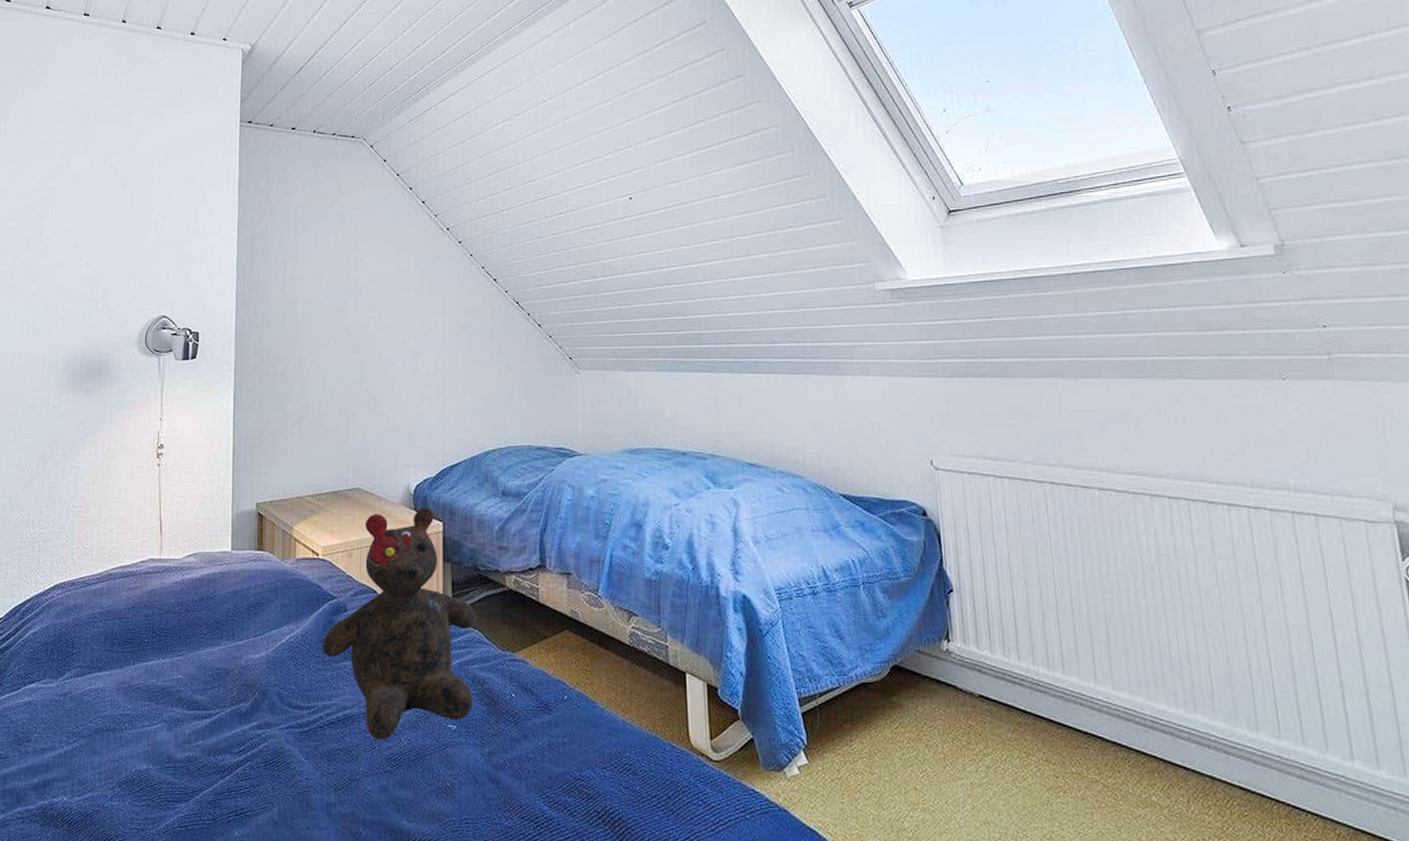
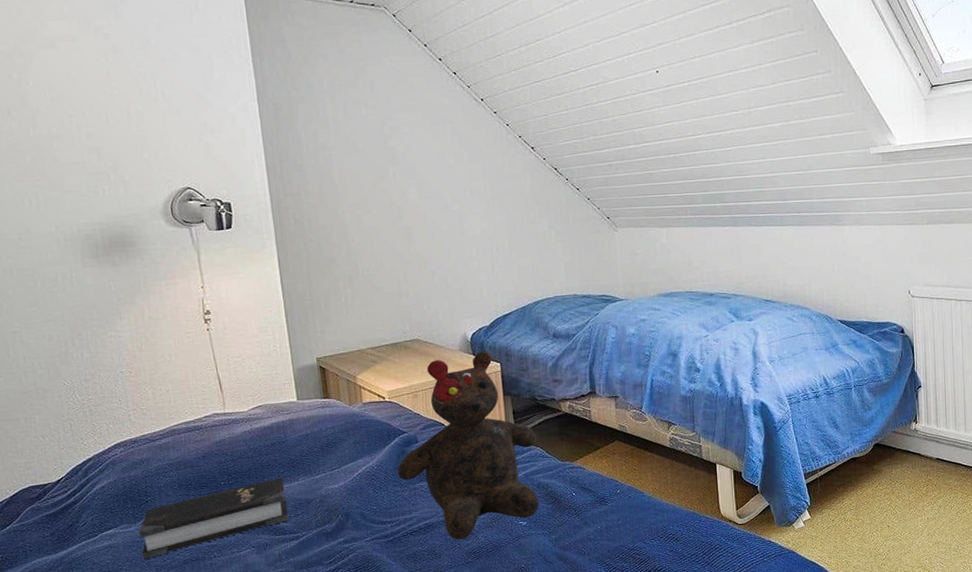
hardback book: none [57,639,206,724] -> present [138,477,289,560]

